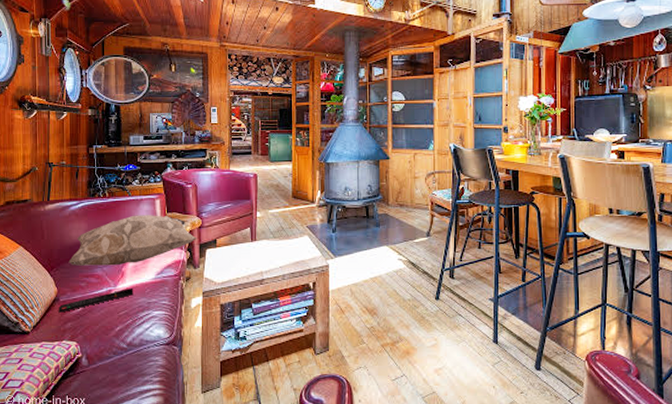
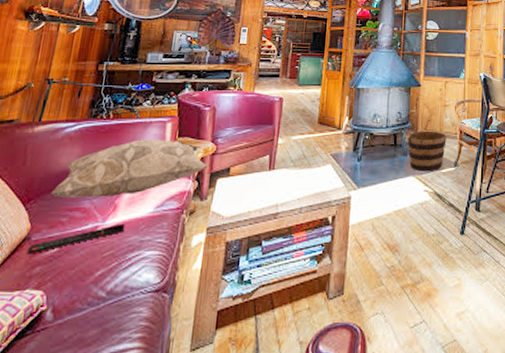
bucket: none [379,202,418,242] -> present [407,130,447,172]

